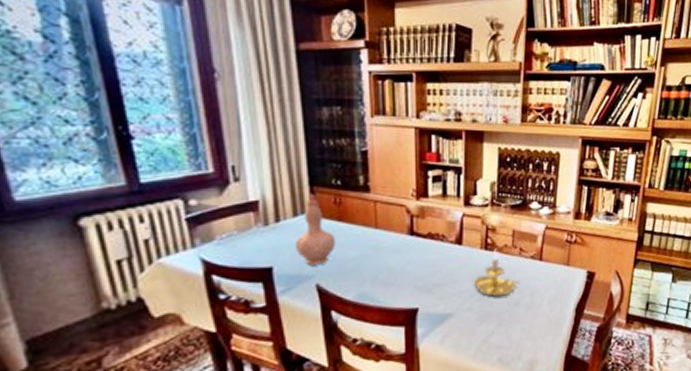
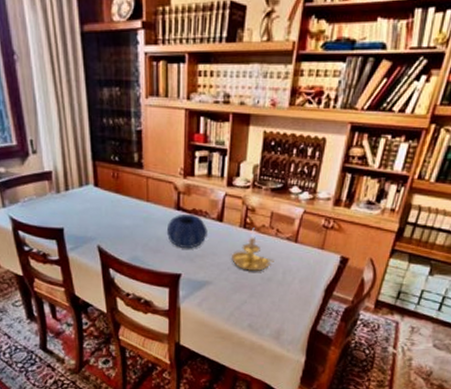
vase: present [294,193,336,265] -> none [80,167,114,229]
decorative bowl: none [399,238,446,279] -> present [166,213,208,249]

